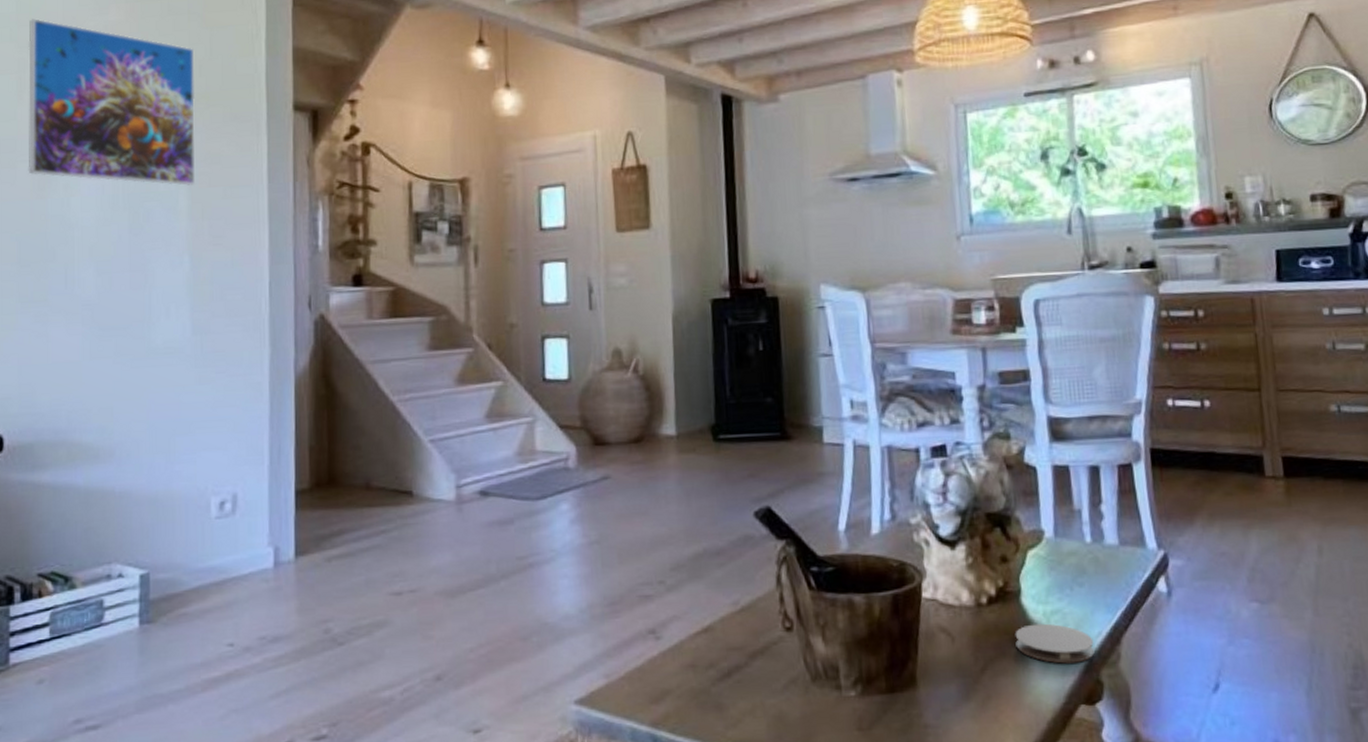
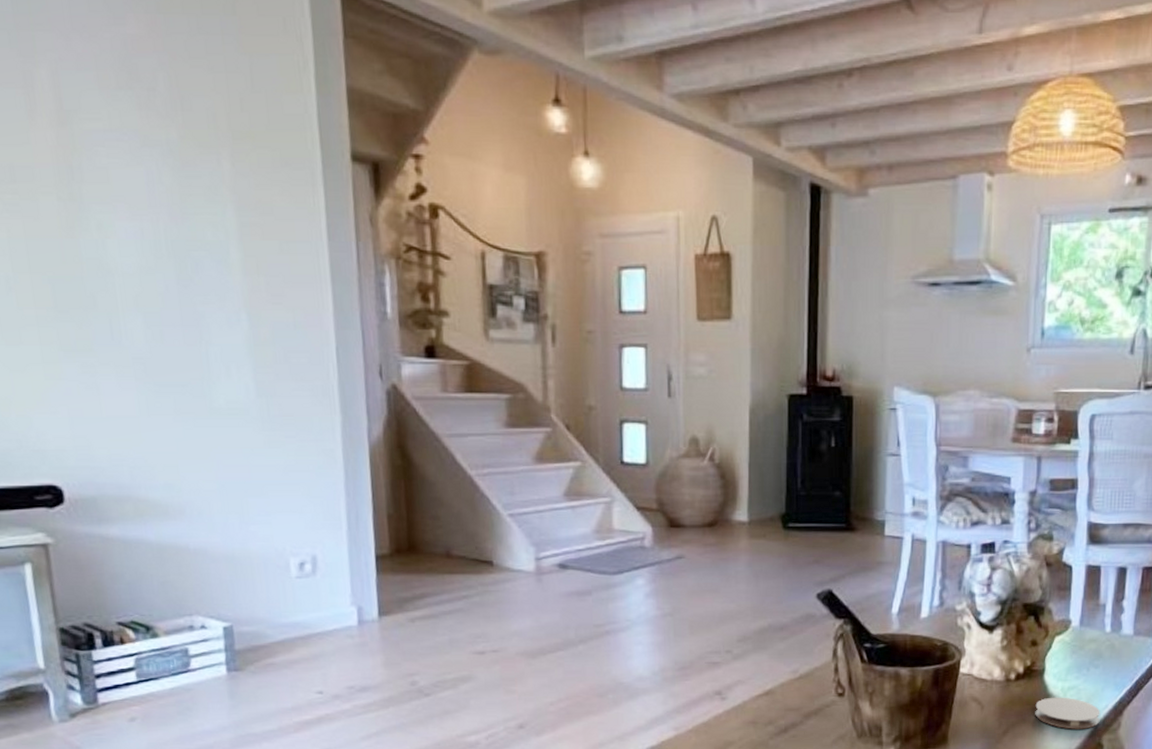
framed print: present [28,18,196,185] -> none [30,22,246,236]

